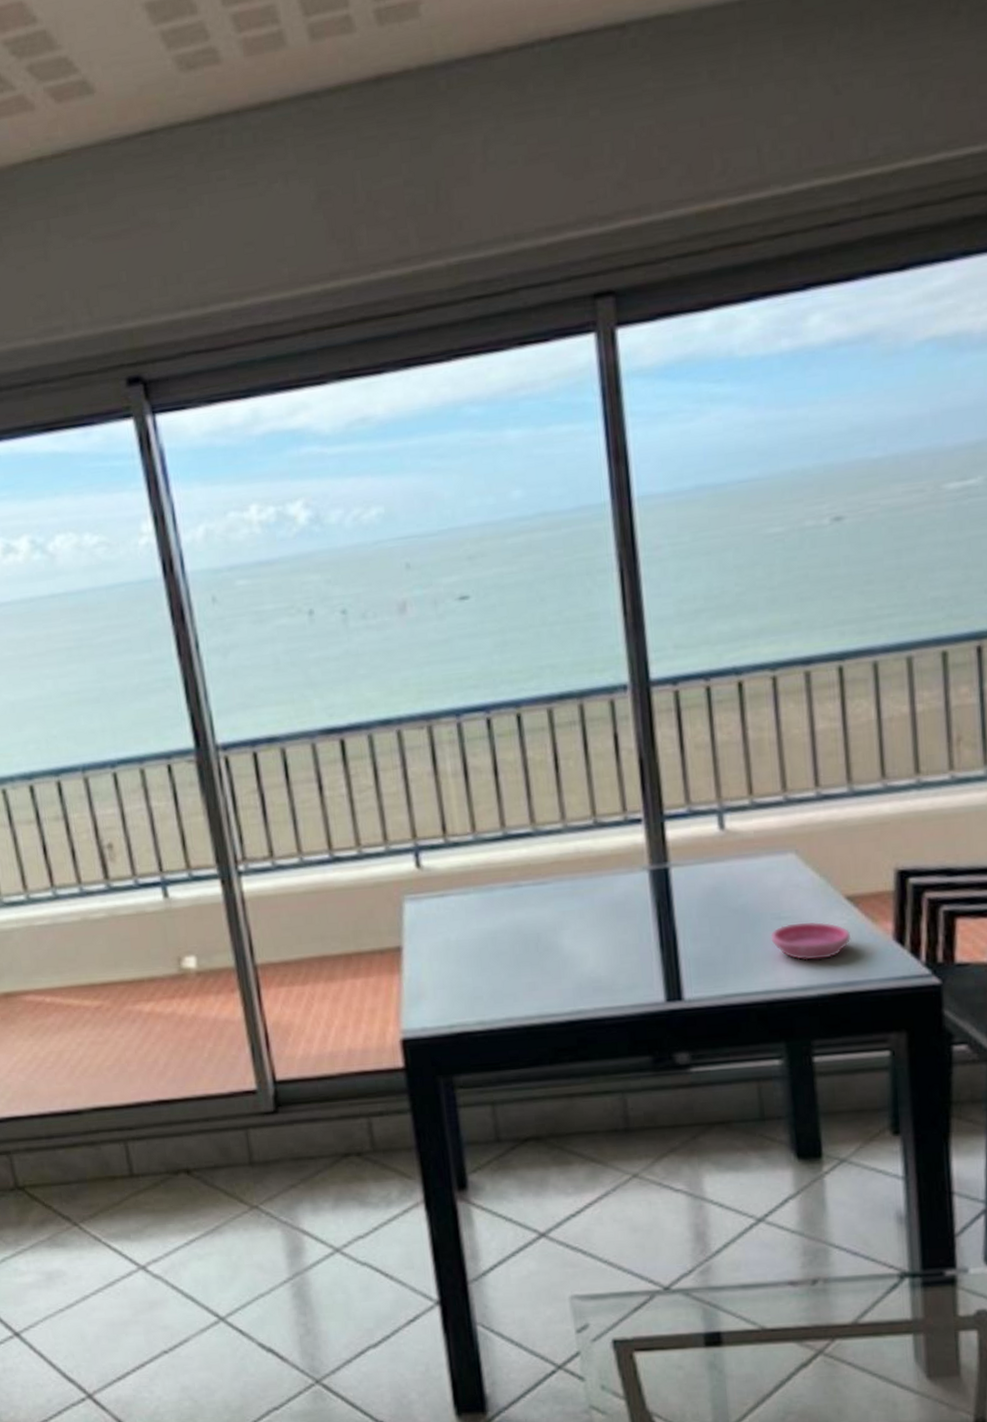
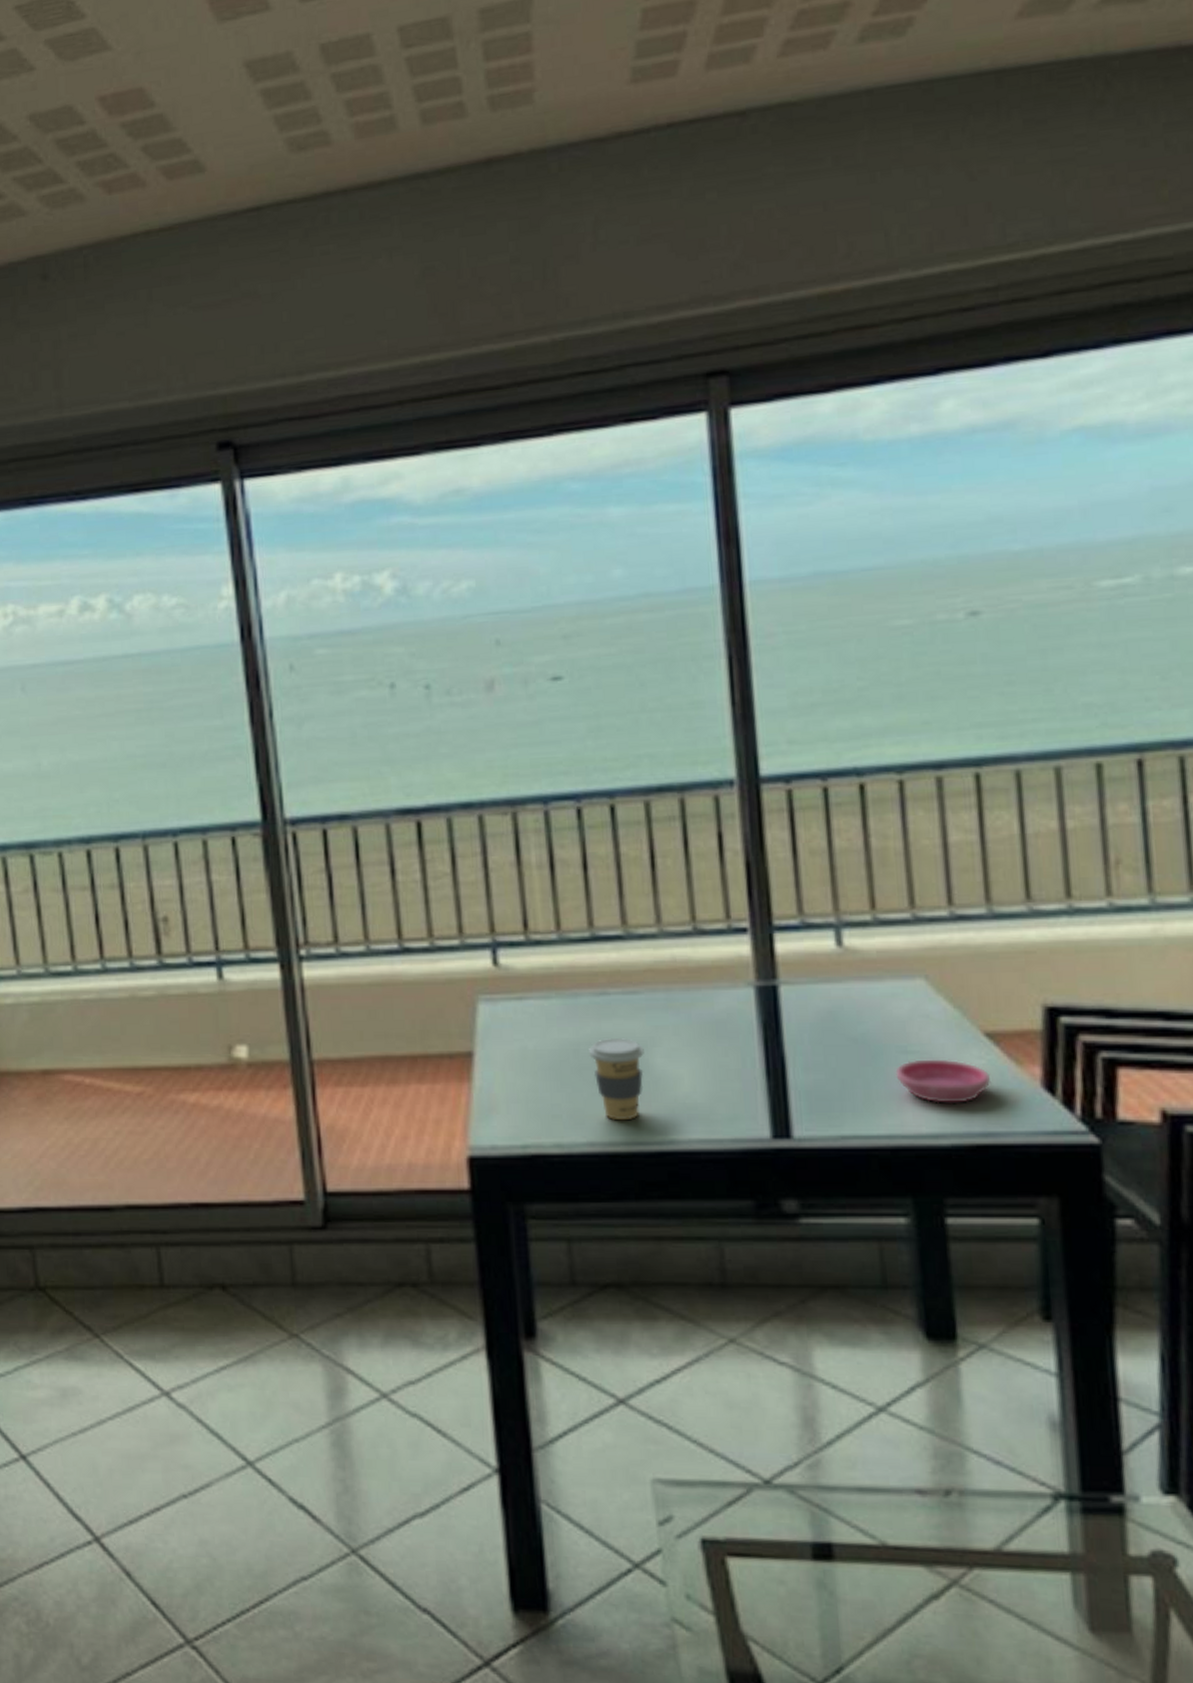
coffee cup: none [505,923,554,997] -> present [589,1037,644,1121]

